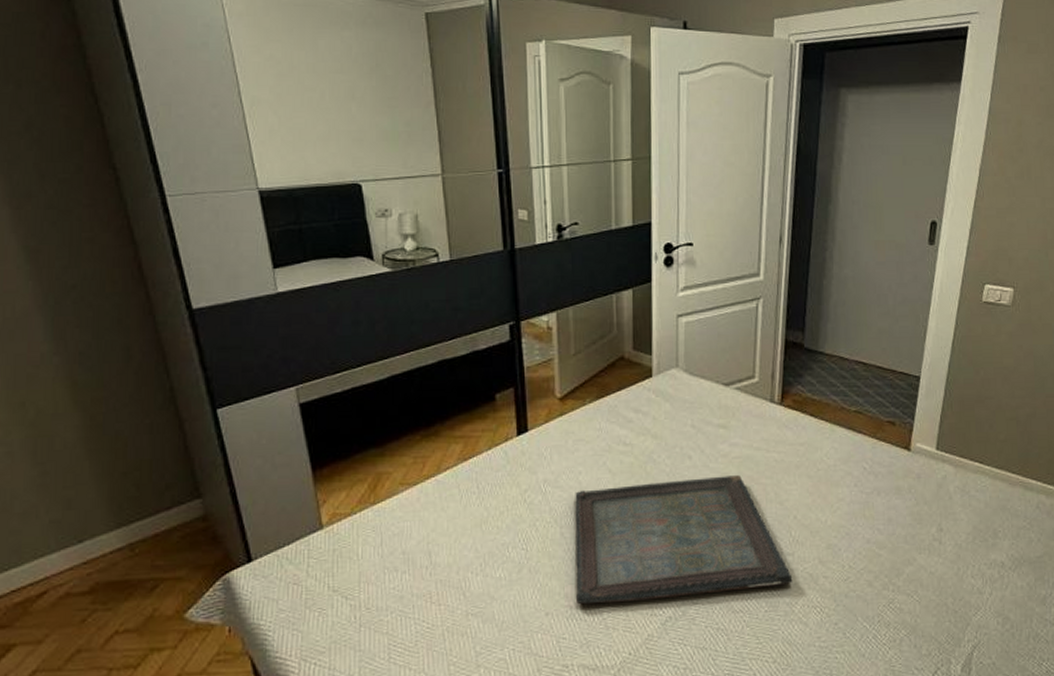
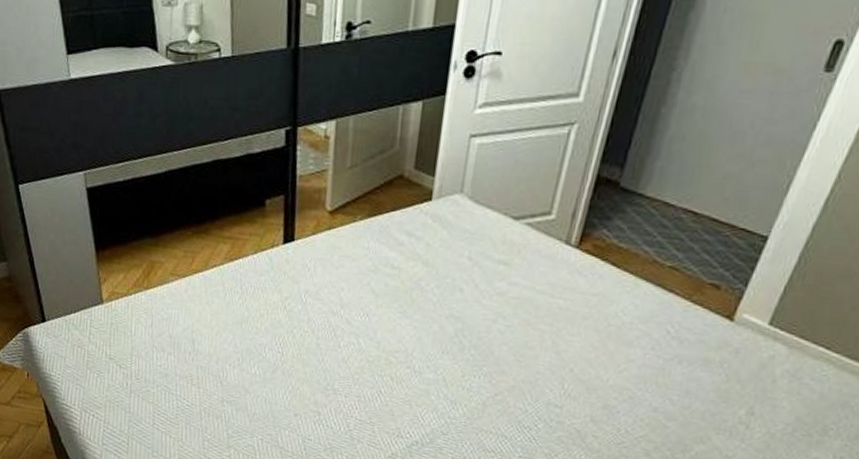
serving tray: present [575,475,793,605] -> none [325,306,557,436]

